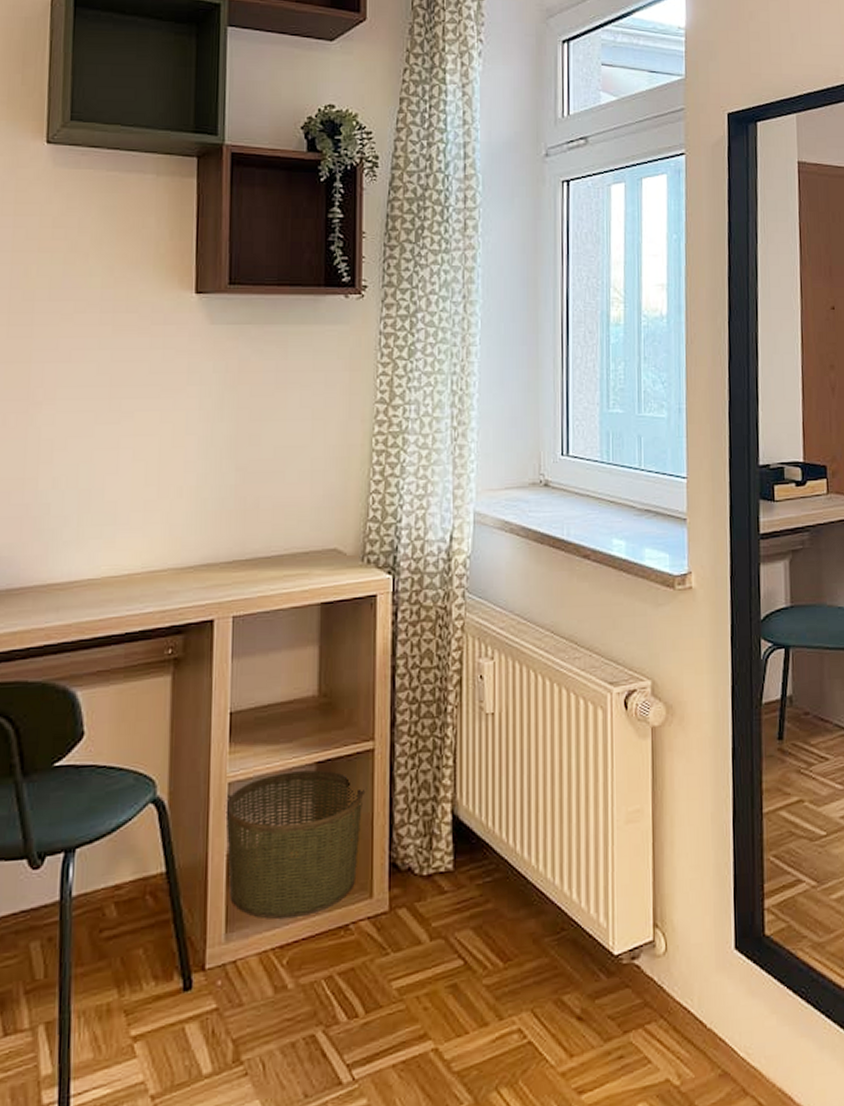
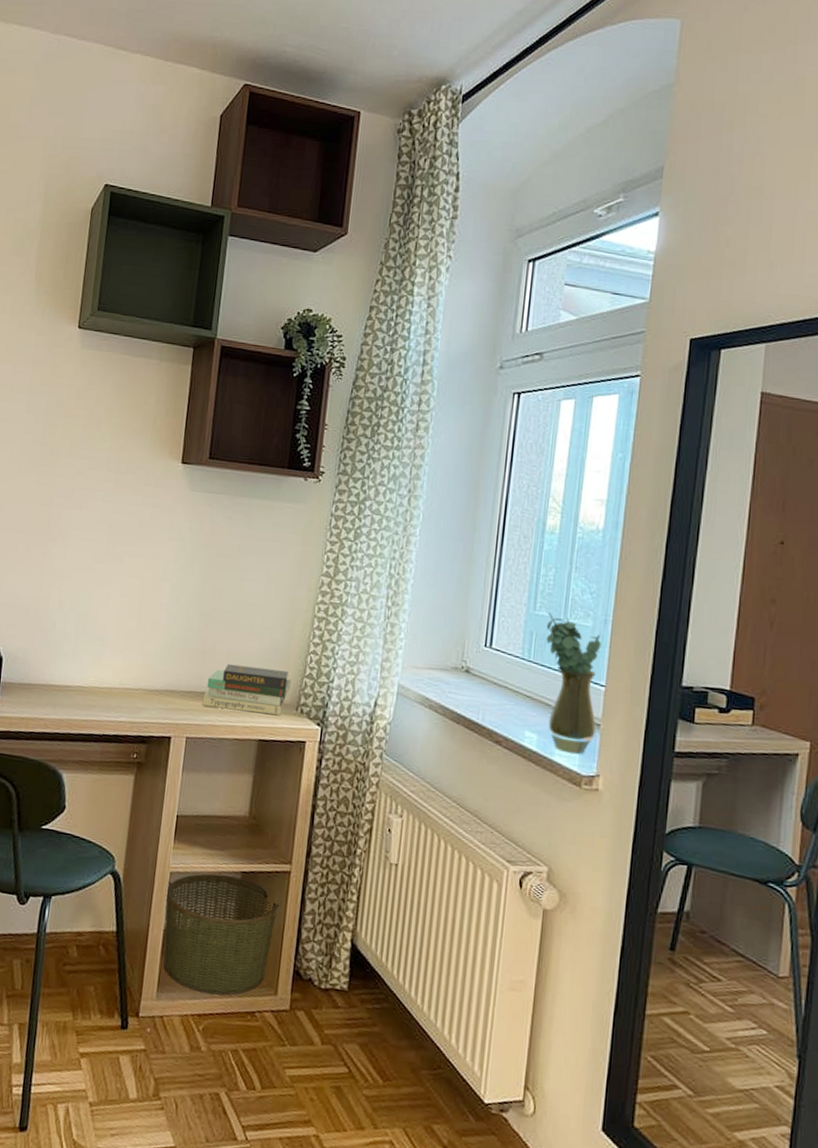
books: none [248,518,353,575] -> present [202,663,292,715]
vase: none [622,408,682,555] -> present [546,612,601,755]

